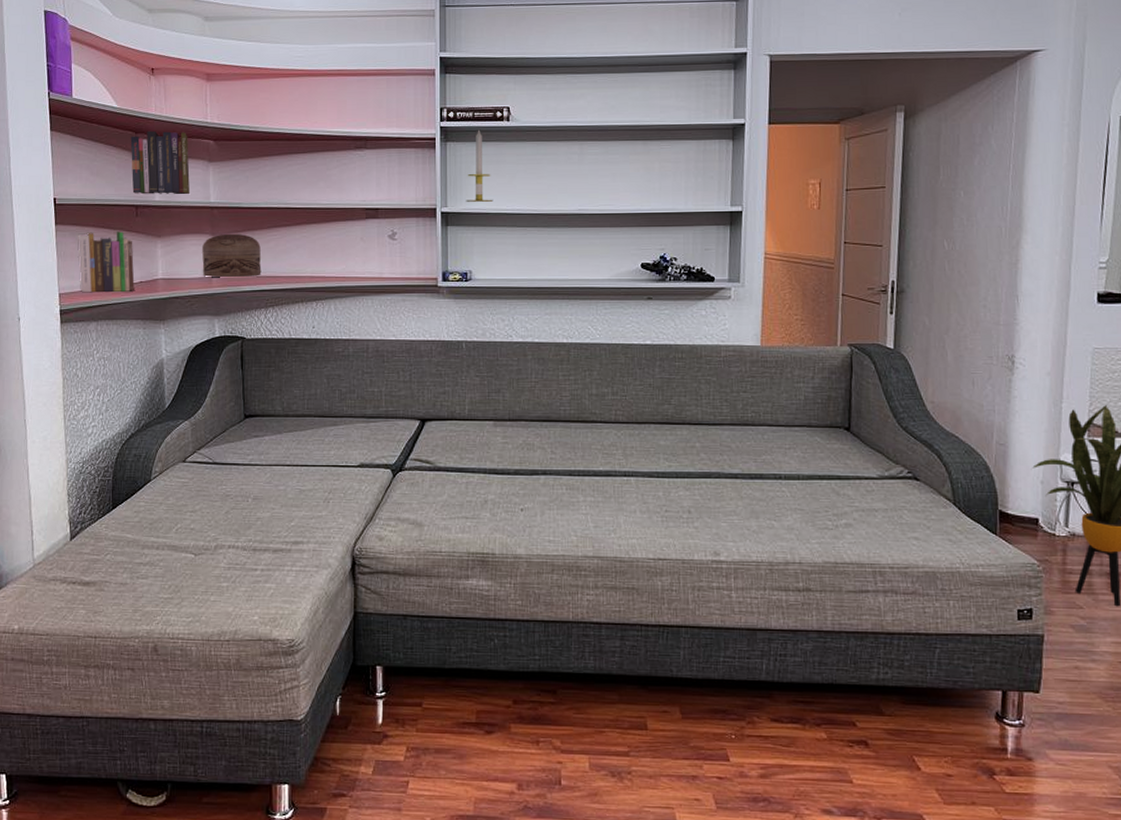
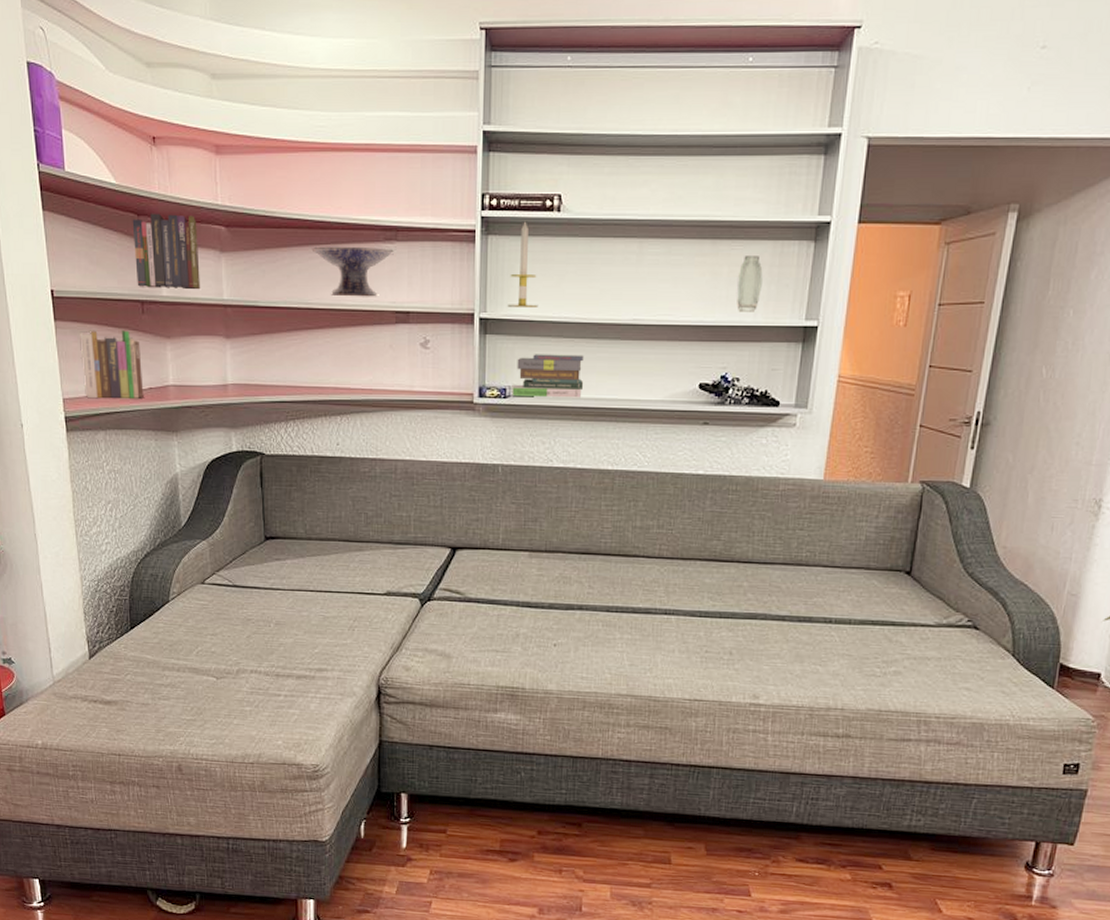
decorative box: present [202,234,261,278] -> none [216,337,280,387]
decorative bowl: none [291,154,364,197] -> present [313,246,394,297]
books: none [472,241,536,280] -> present [512,354,584,398]
vase: none [667,153,690,201] -> present [736,256,763,312]

